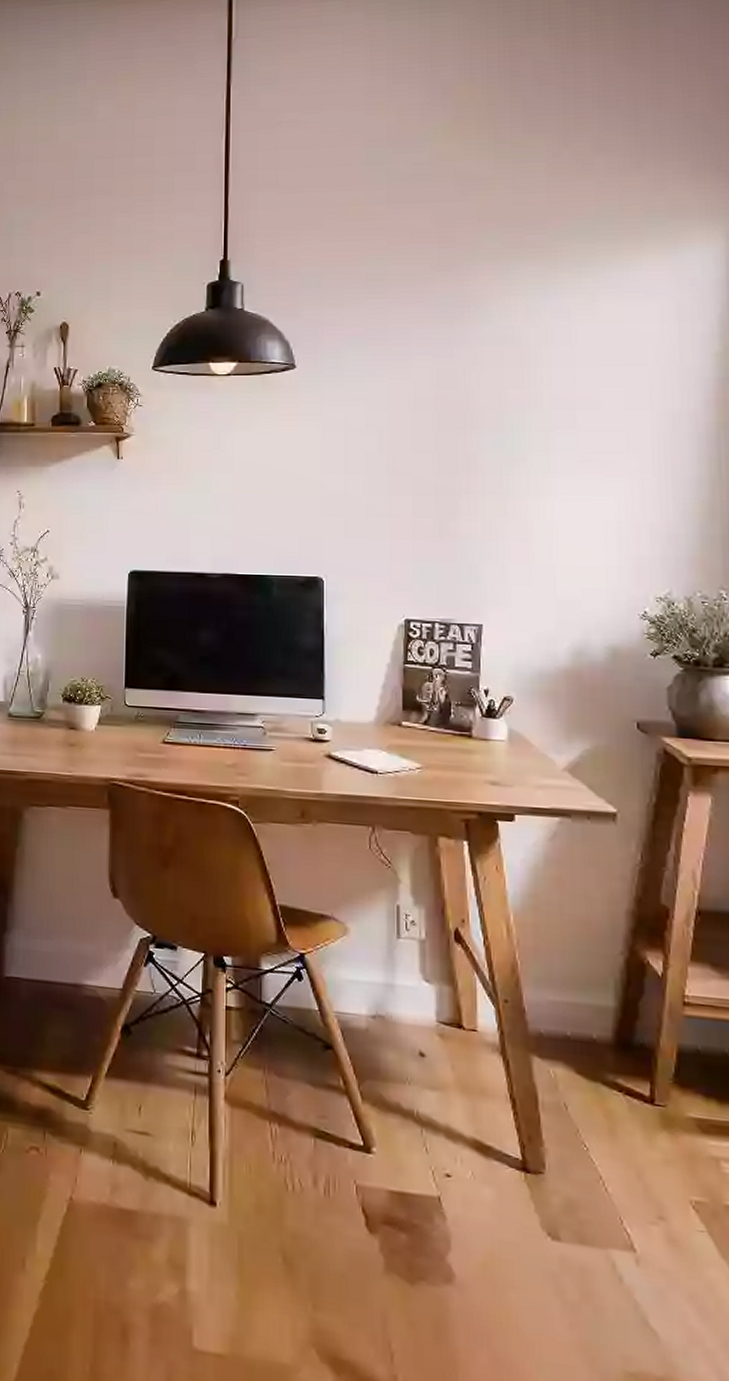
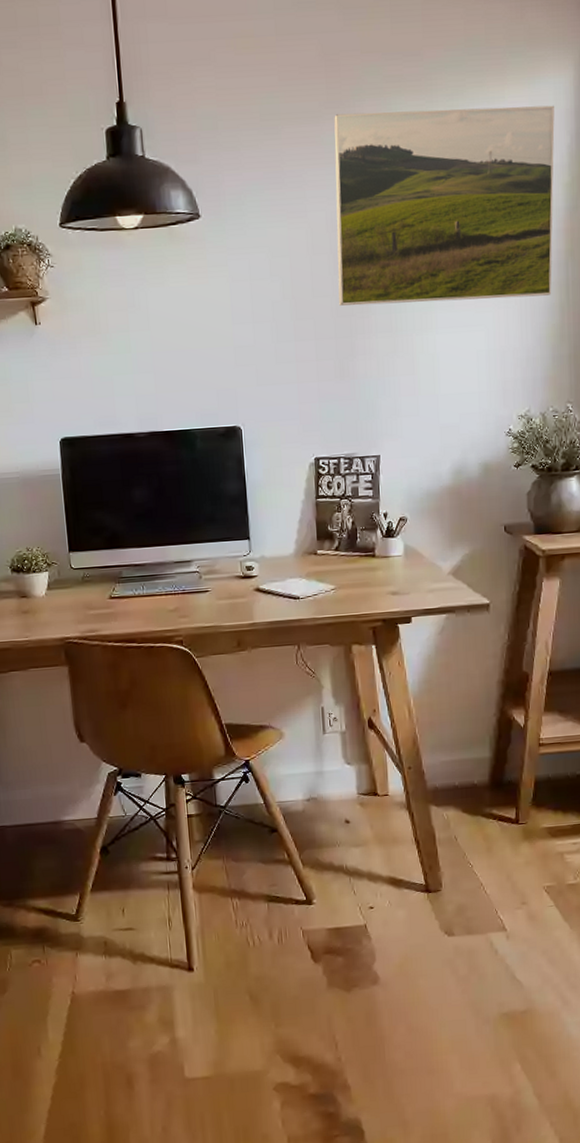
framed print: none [442,274,702,469] -> present [334,105,555,306]

